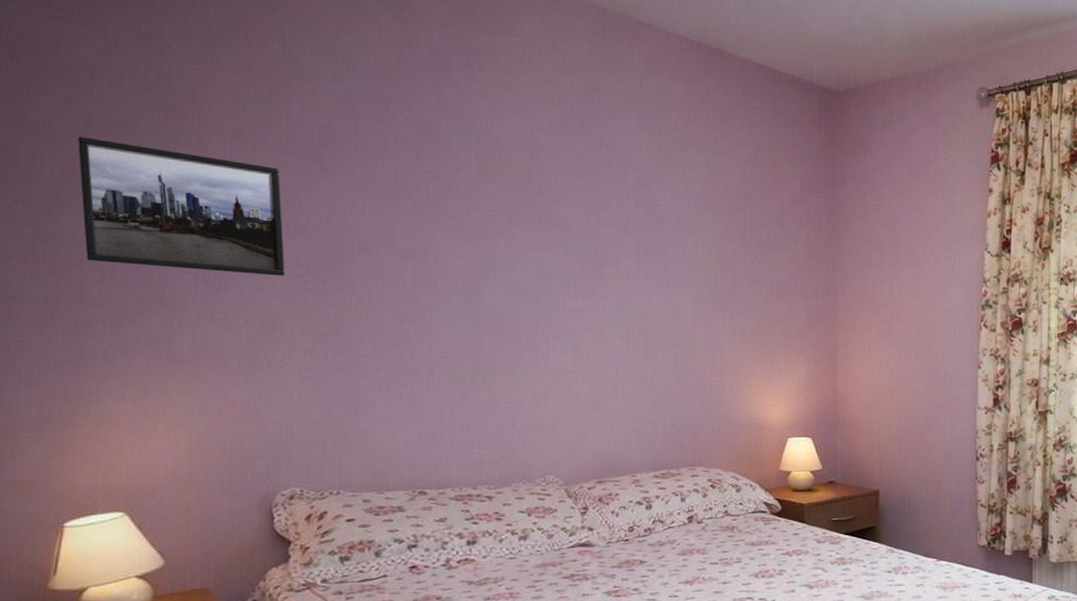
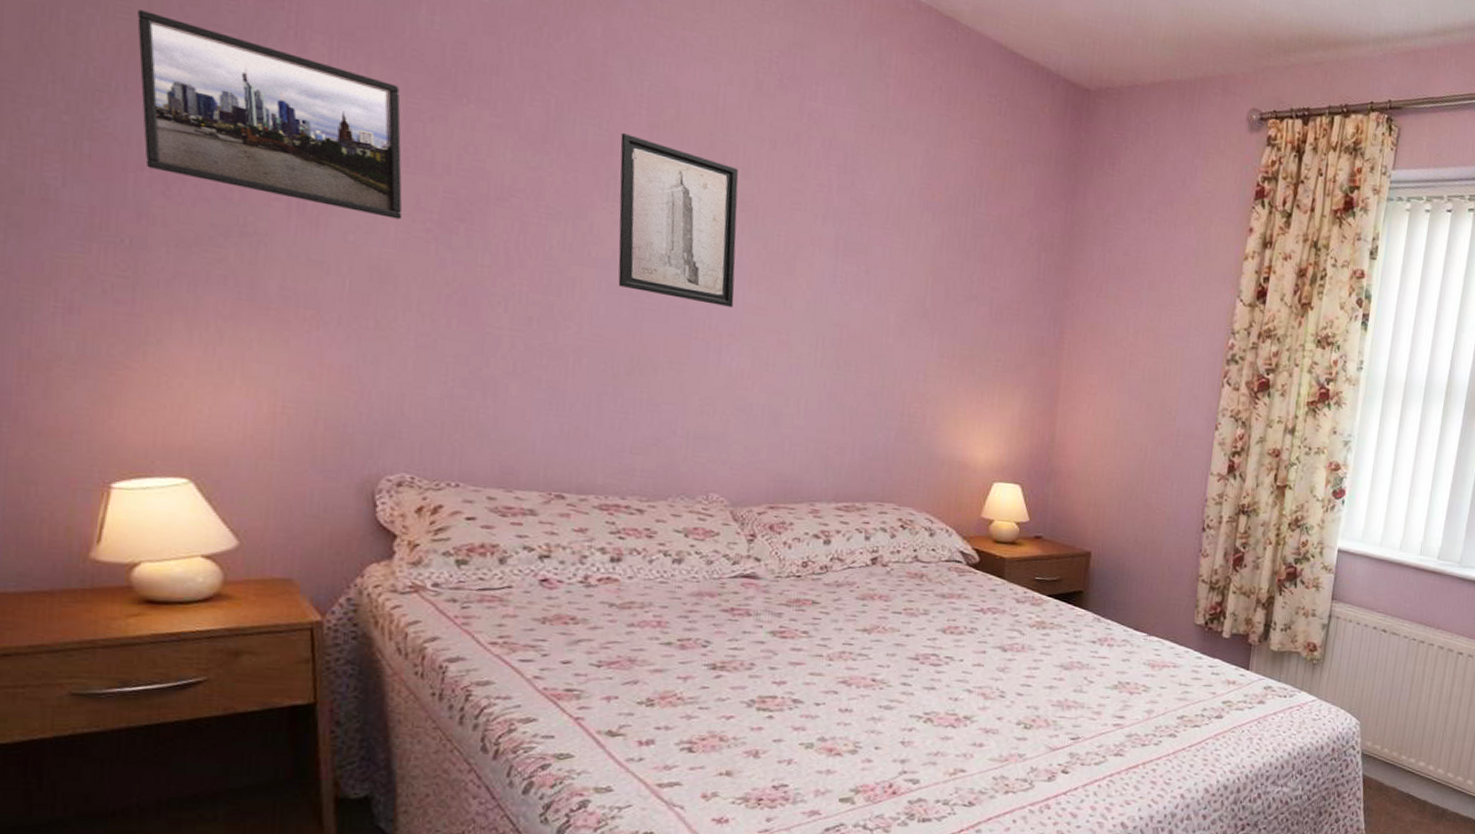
wall art: none [455,181,556,314] -> present [618,133,739,308]

